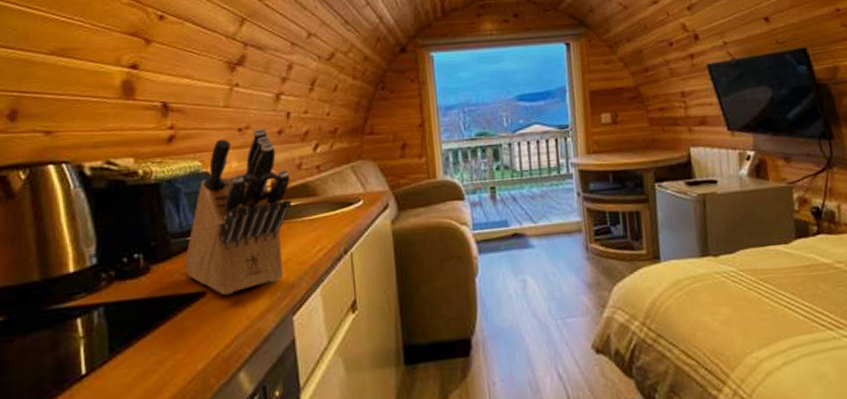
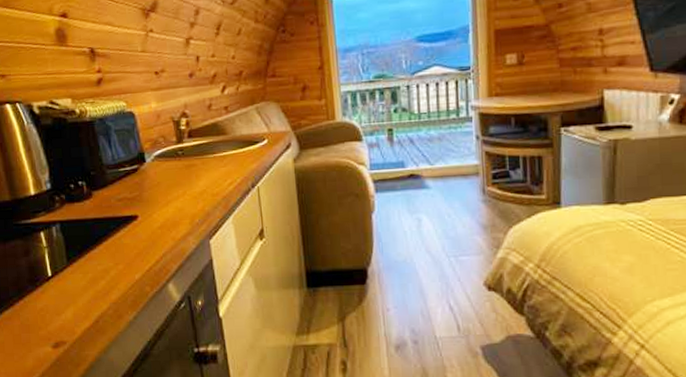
knife block: present [185,128,291,296] -> none [119,71,204,220]

